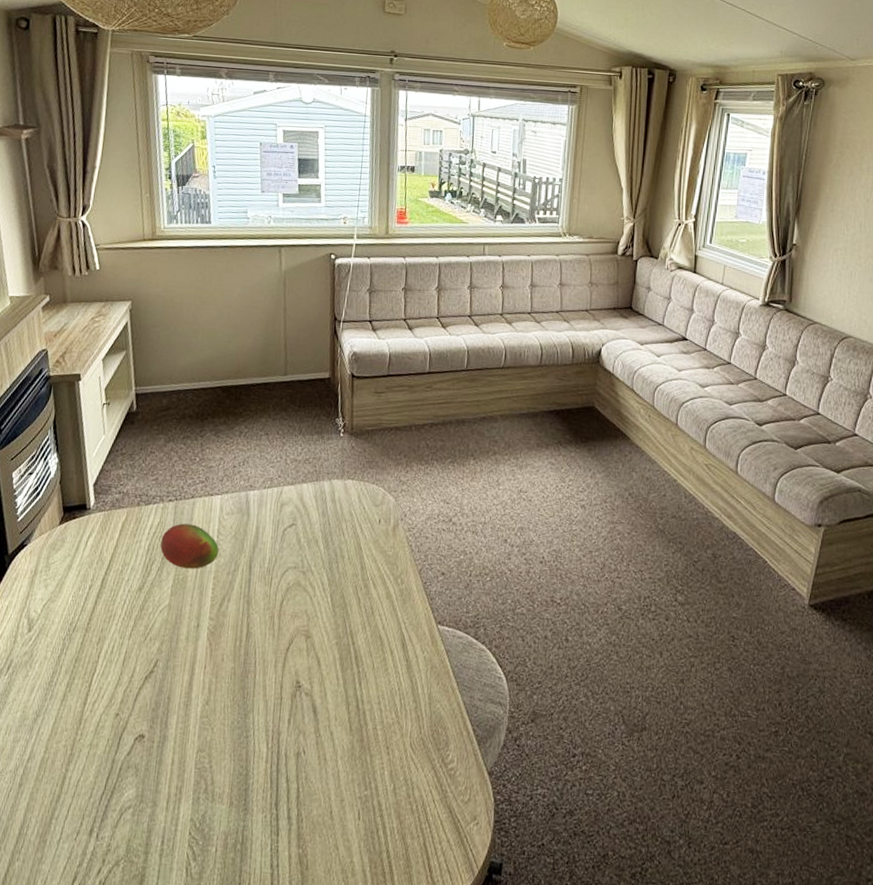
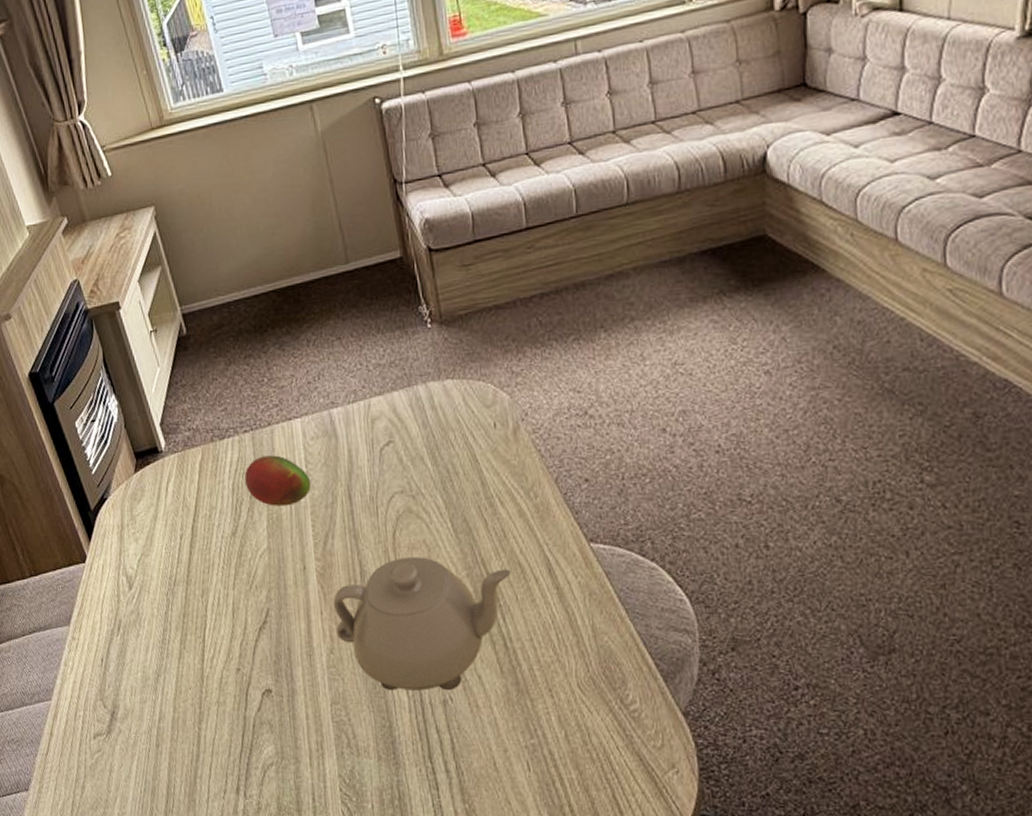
teapot: none [215,623,372,743] -> present [333,557,511,691]

